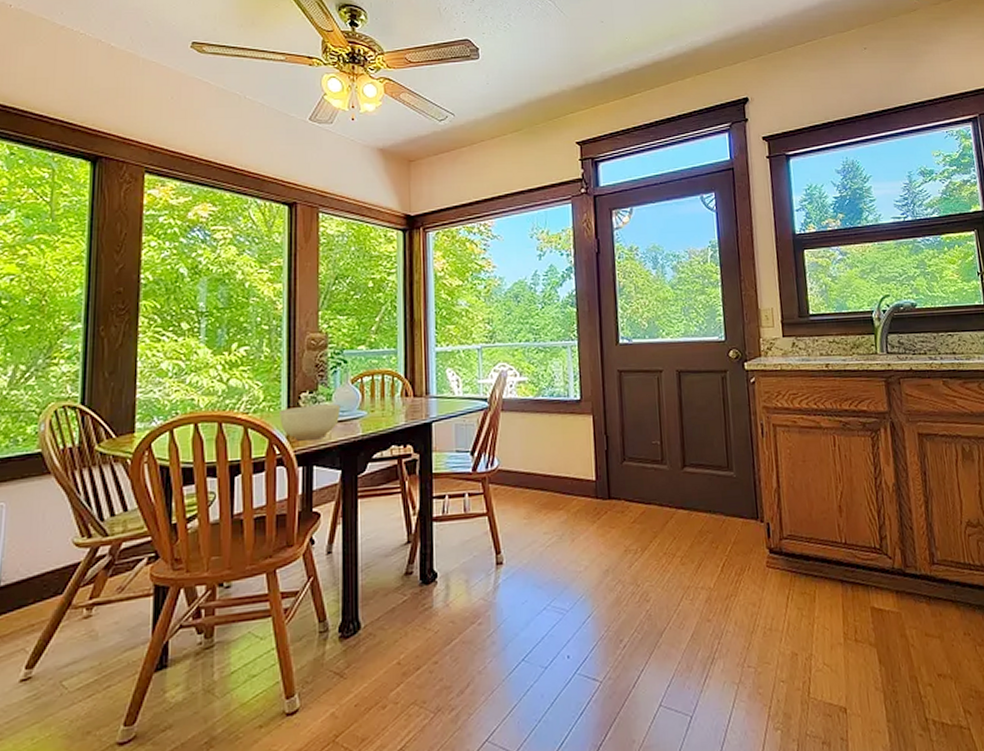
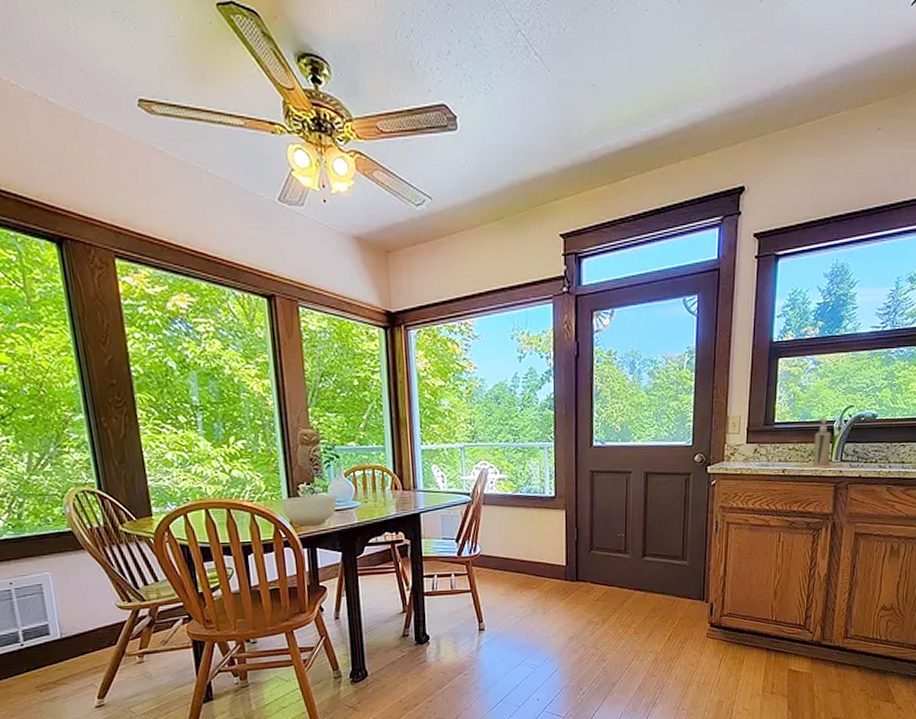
soap dispenser: none [837,308,891,363] -> present [794,418,843,469]

